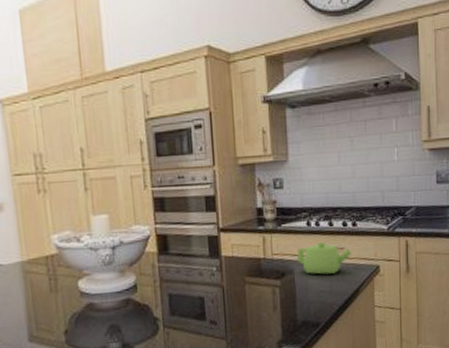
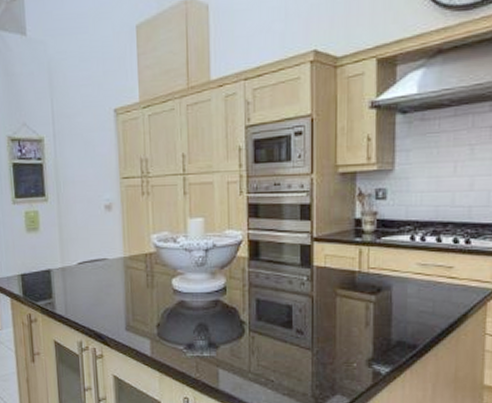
teapot: present [296,241,353,275] -> none [395,258,463,294]

